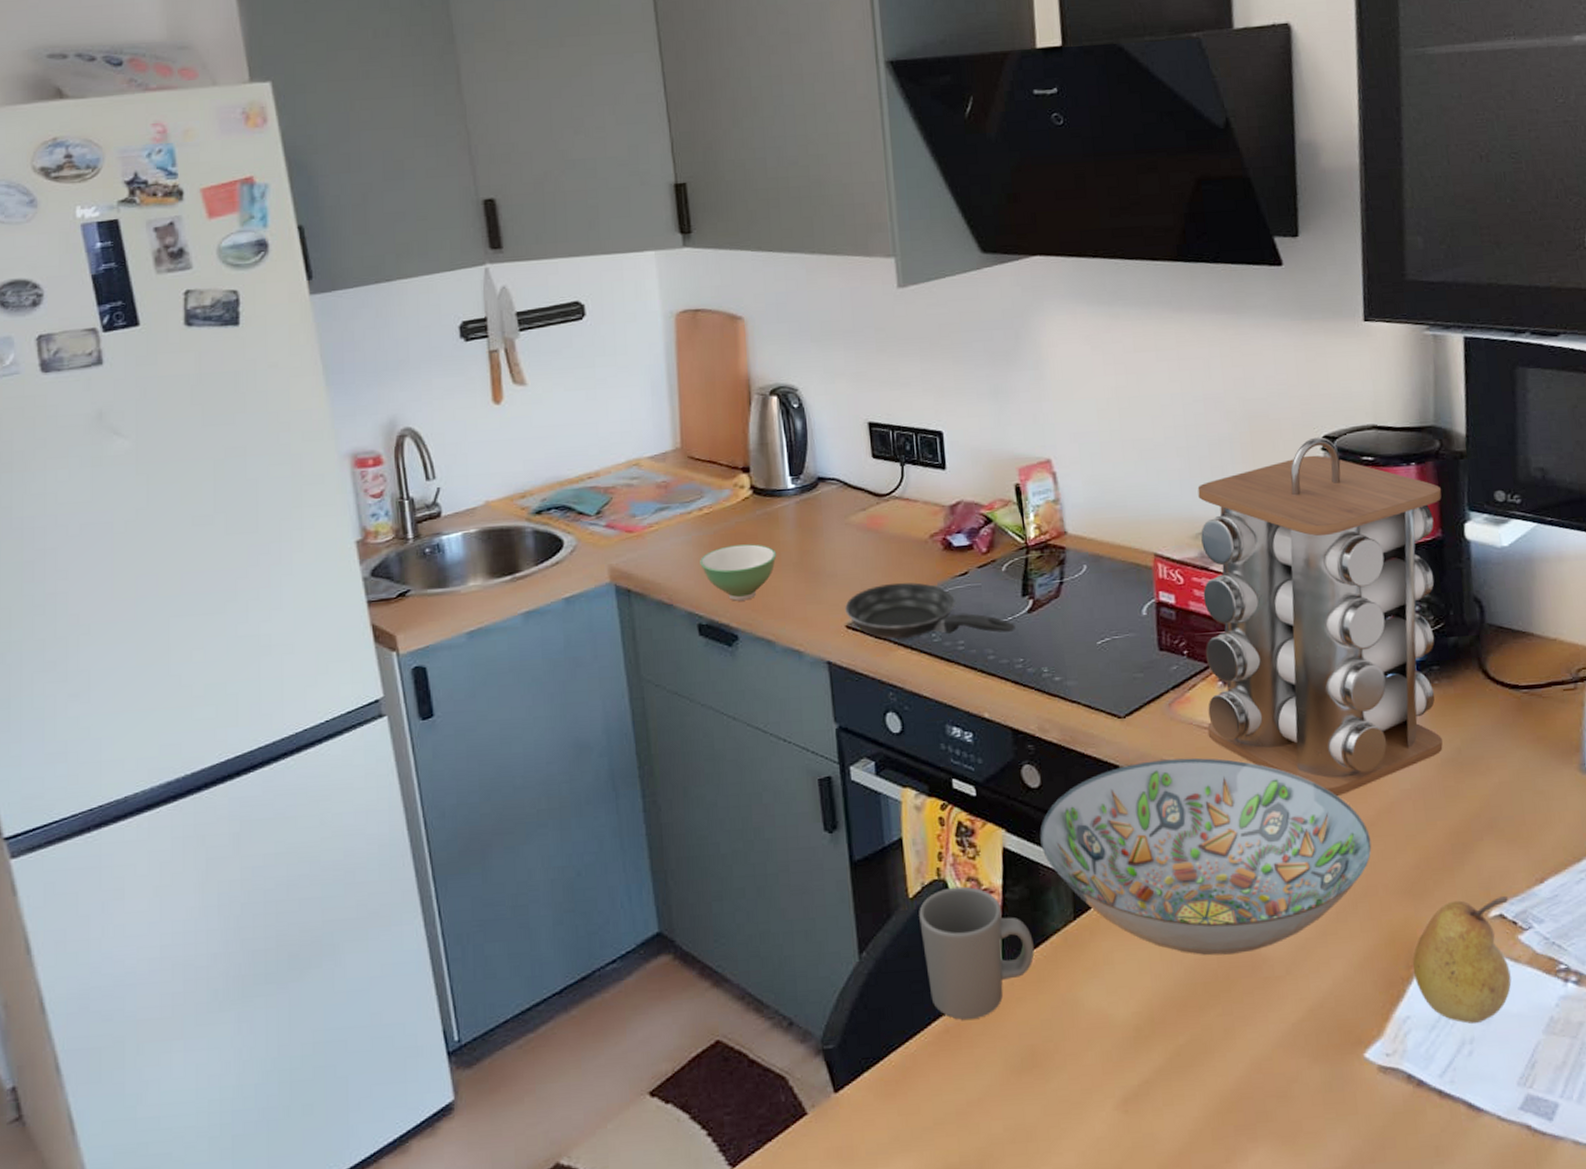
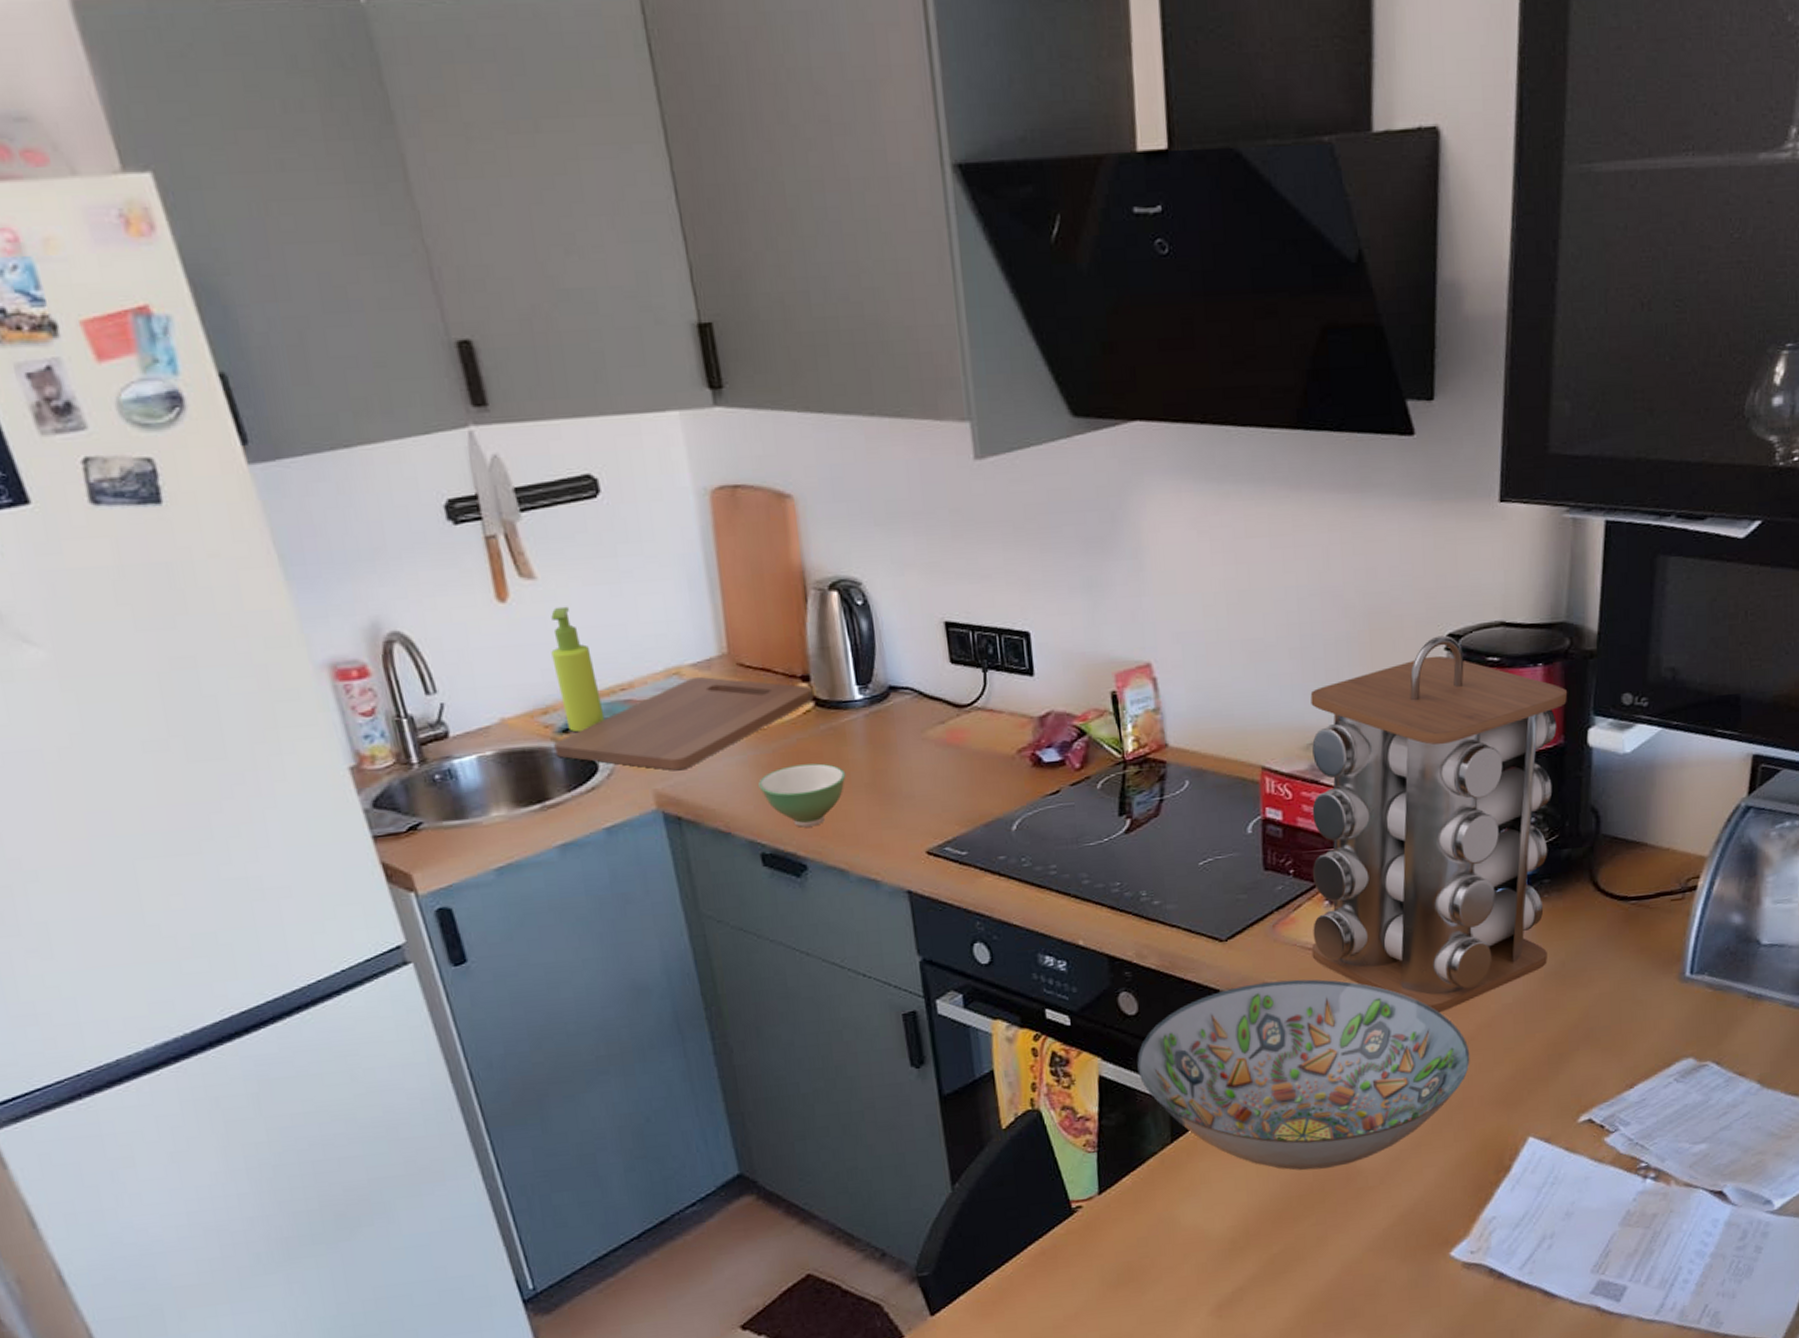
cutting board: none [528,468,752,549] -> present [554,677,814,771]
soap dispenser: none [533,407,573,514] -> present [551,606,605,733]
frying pan: present [845,582,1015,640] -> none [925,803,1112,865]
mug: present [919,886,1035,1020] -> none [1012,1115,1131,1242]
fruit: present [1412,895,1512,1024] -> none [1501,1101,1598,1221]

